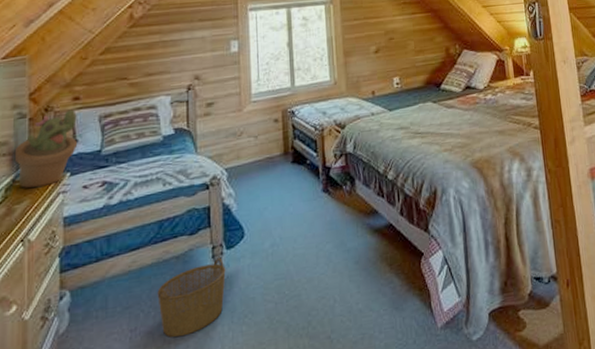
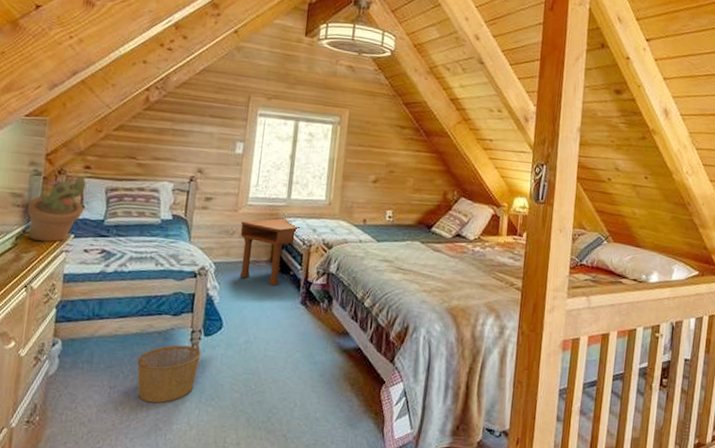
nightstand: none [248,108,309,180] -> present [240,218,300,286]

